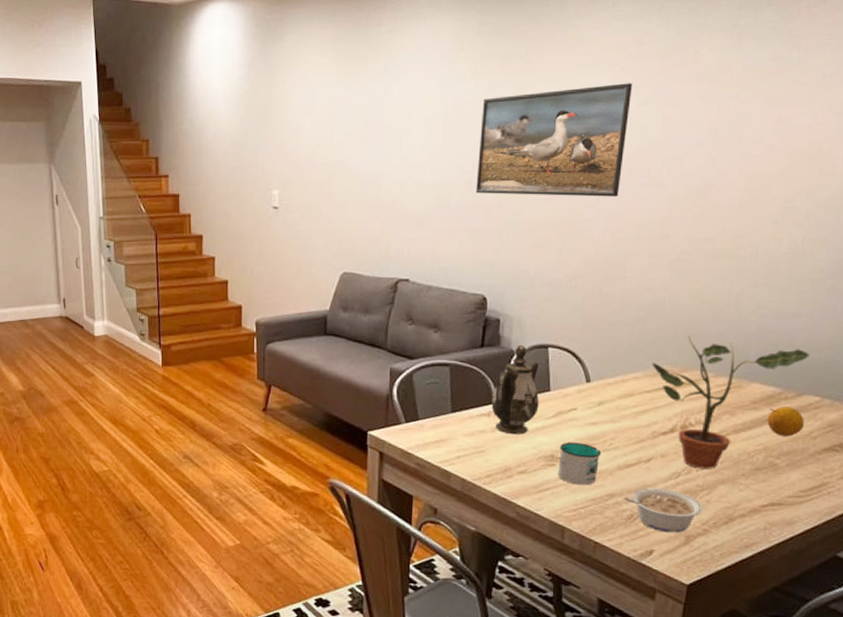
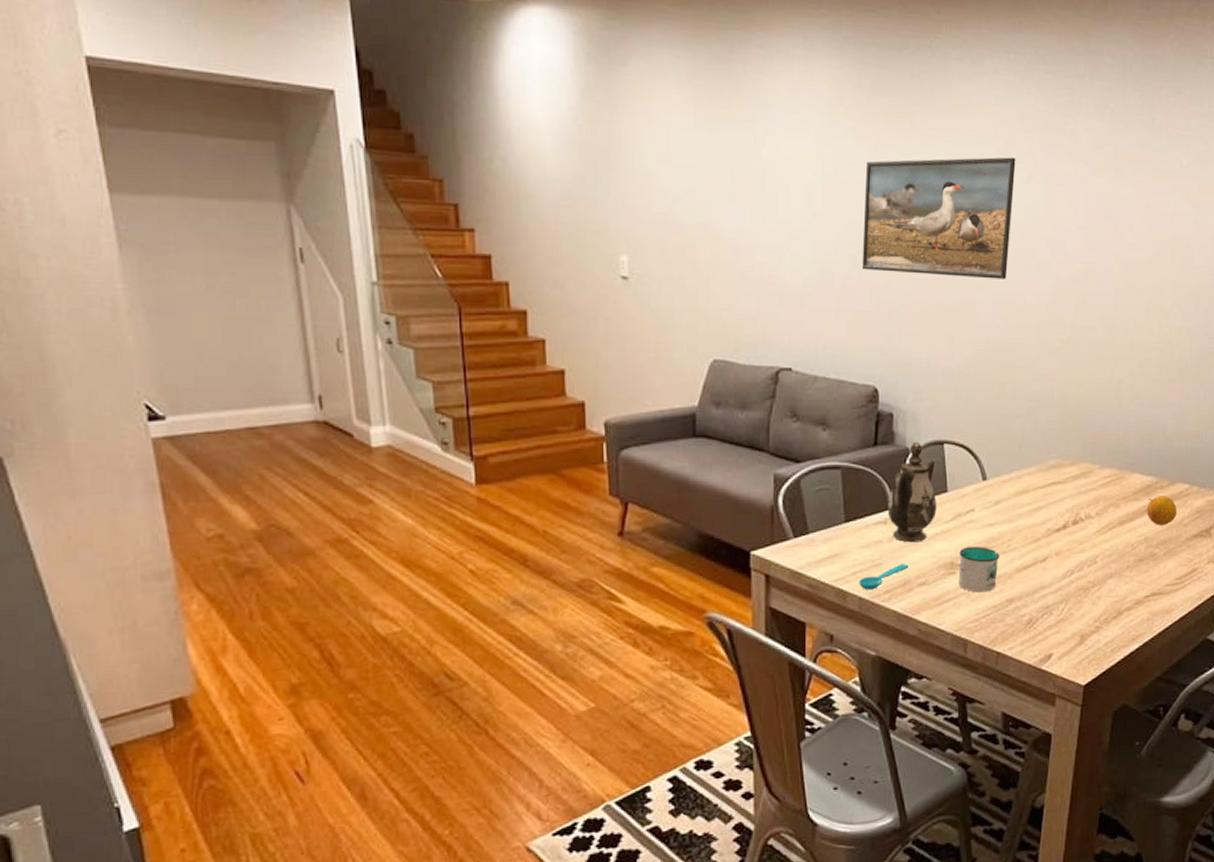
spoon: none [462,452,510,473] -> present [858,564,909,590]
legume: present [623,488,703,533] -> none [1022,588,1095,634]
potted plant: present [651,336,811,469] -> none [1043,427,1180,565]

